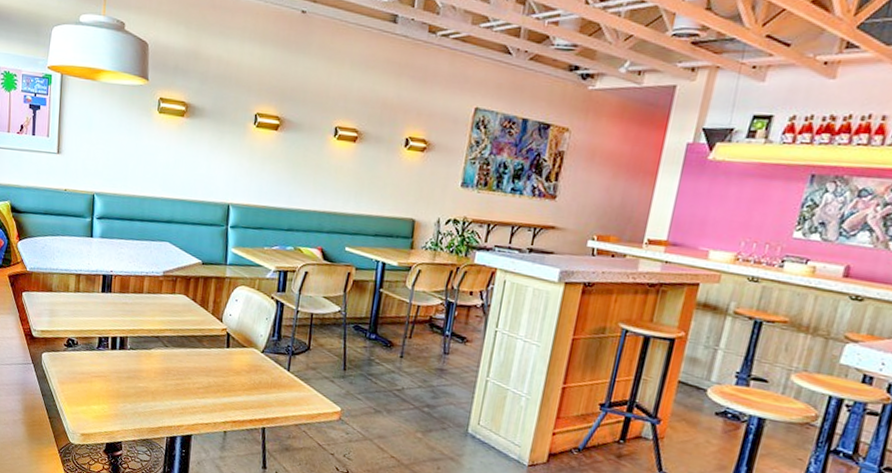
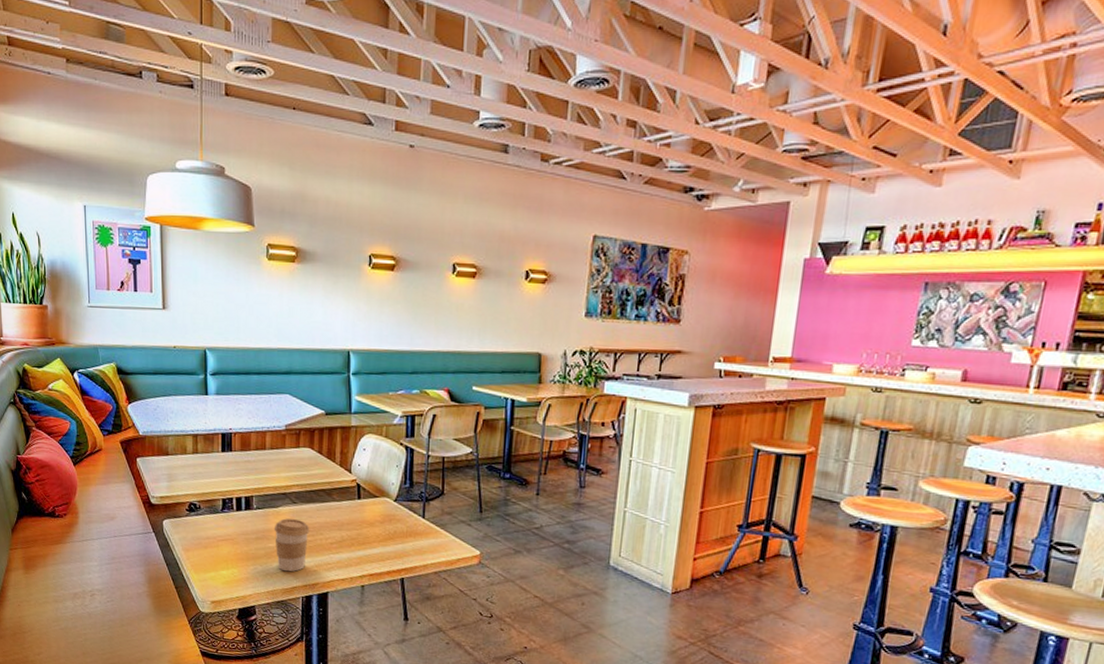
coffee cup: none [145,360,179,412] -> present [273,518,310,572]

